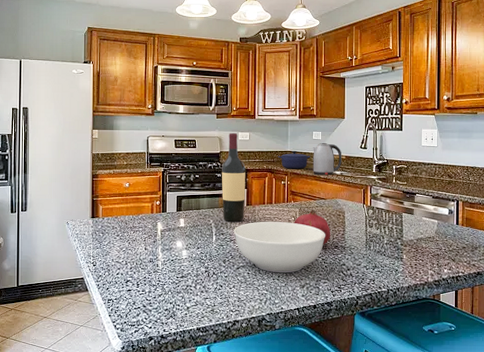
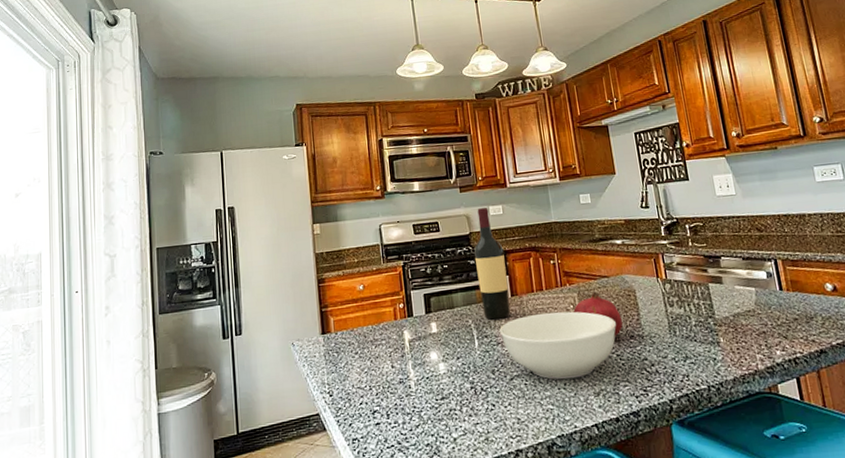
cooking pot: present [277,150,311,169] -> none [540,220,582,245]
kettle: present [313,143,342,176] -> none [582,207,622,248]

